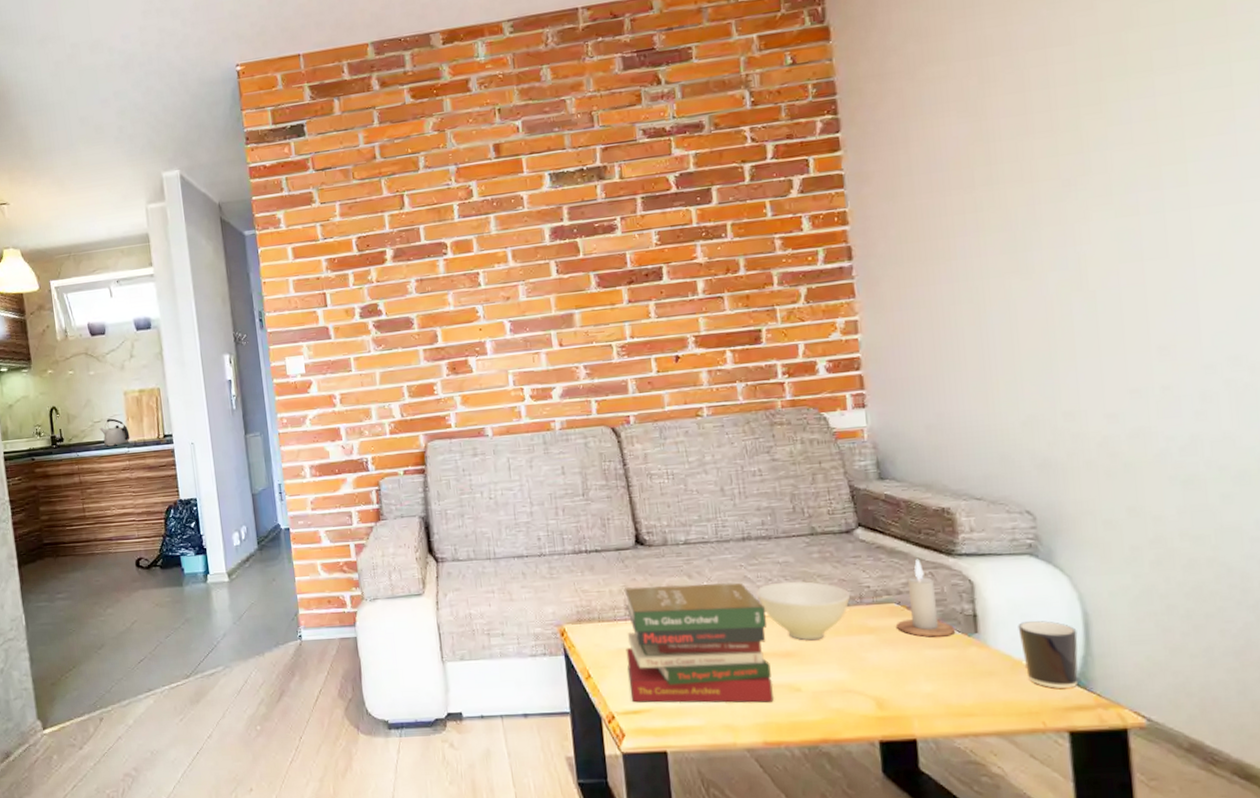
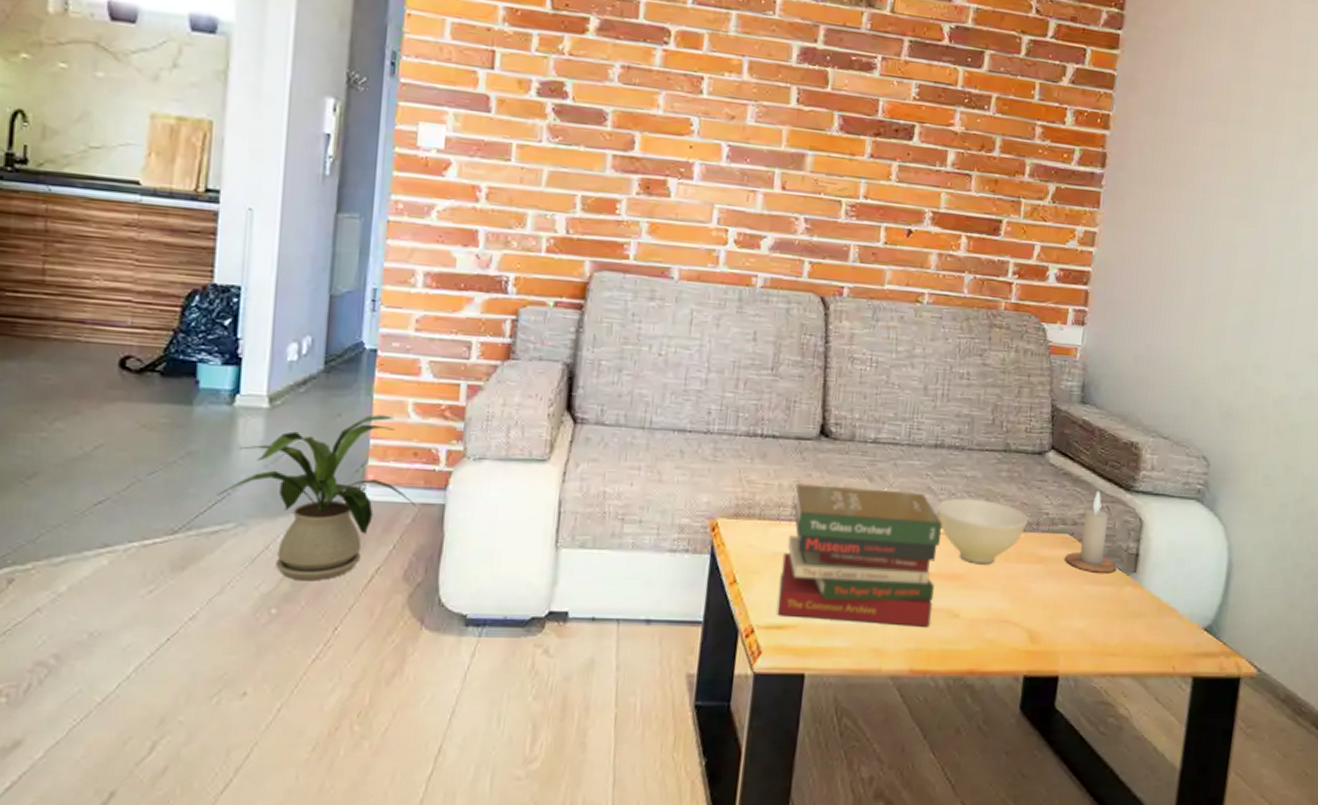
kettle: present [99,418,130,447] -> none [96,147,148,188]
house plant: none [208,575,338,704] -> present [217,414,417,581]
mug: present [1018,621,1078,689] -> none [1169,566,1220,635]

